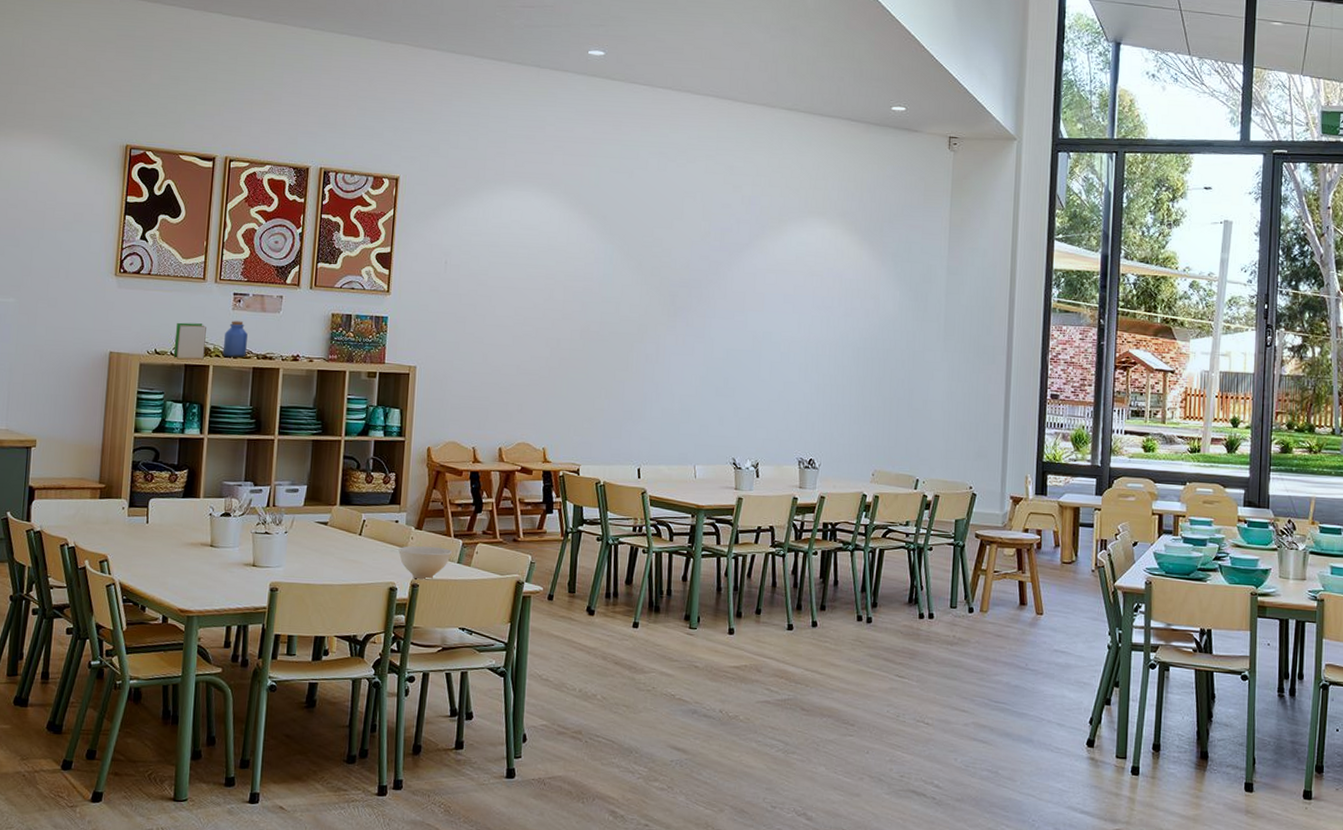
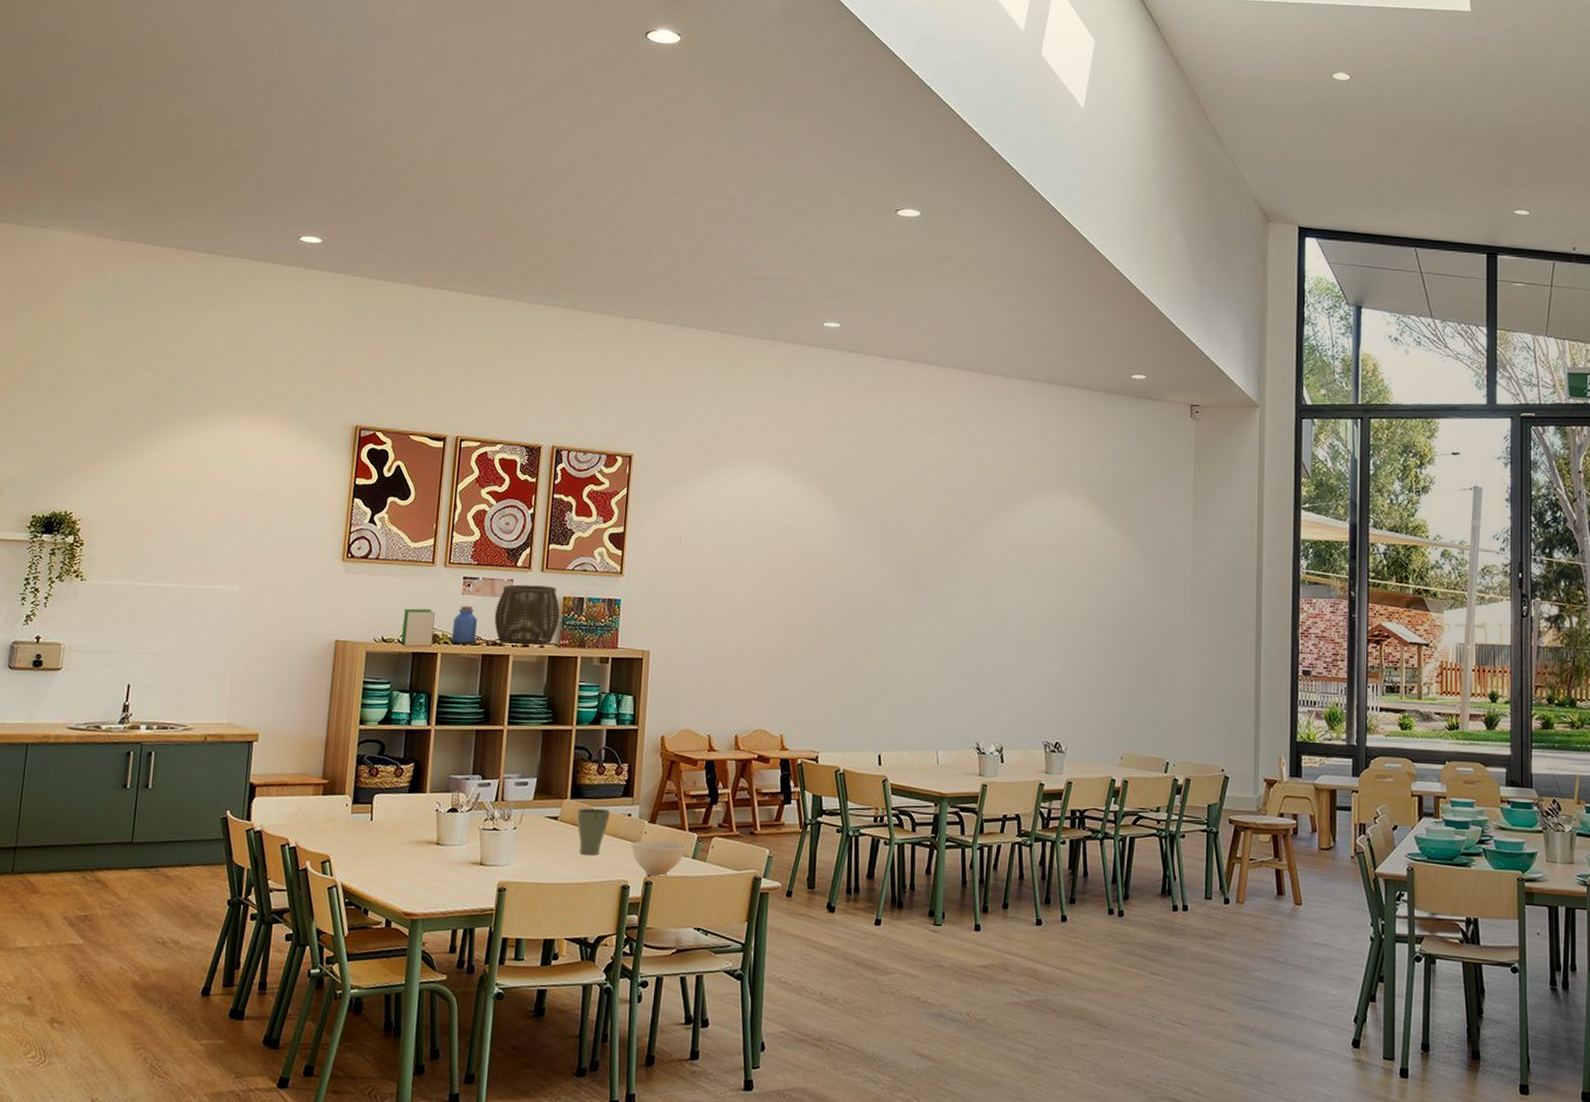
woven basket: none [264,301,329,360] -> present [494,584,561,646]
cup: none [346,514,378,560] -> present [577,808,610,857]

